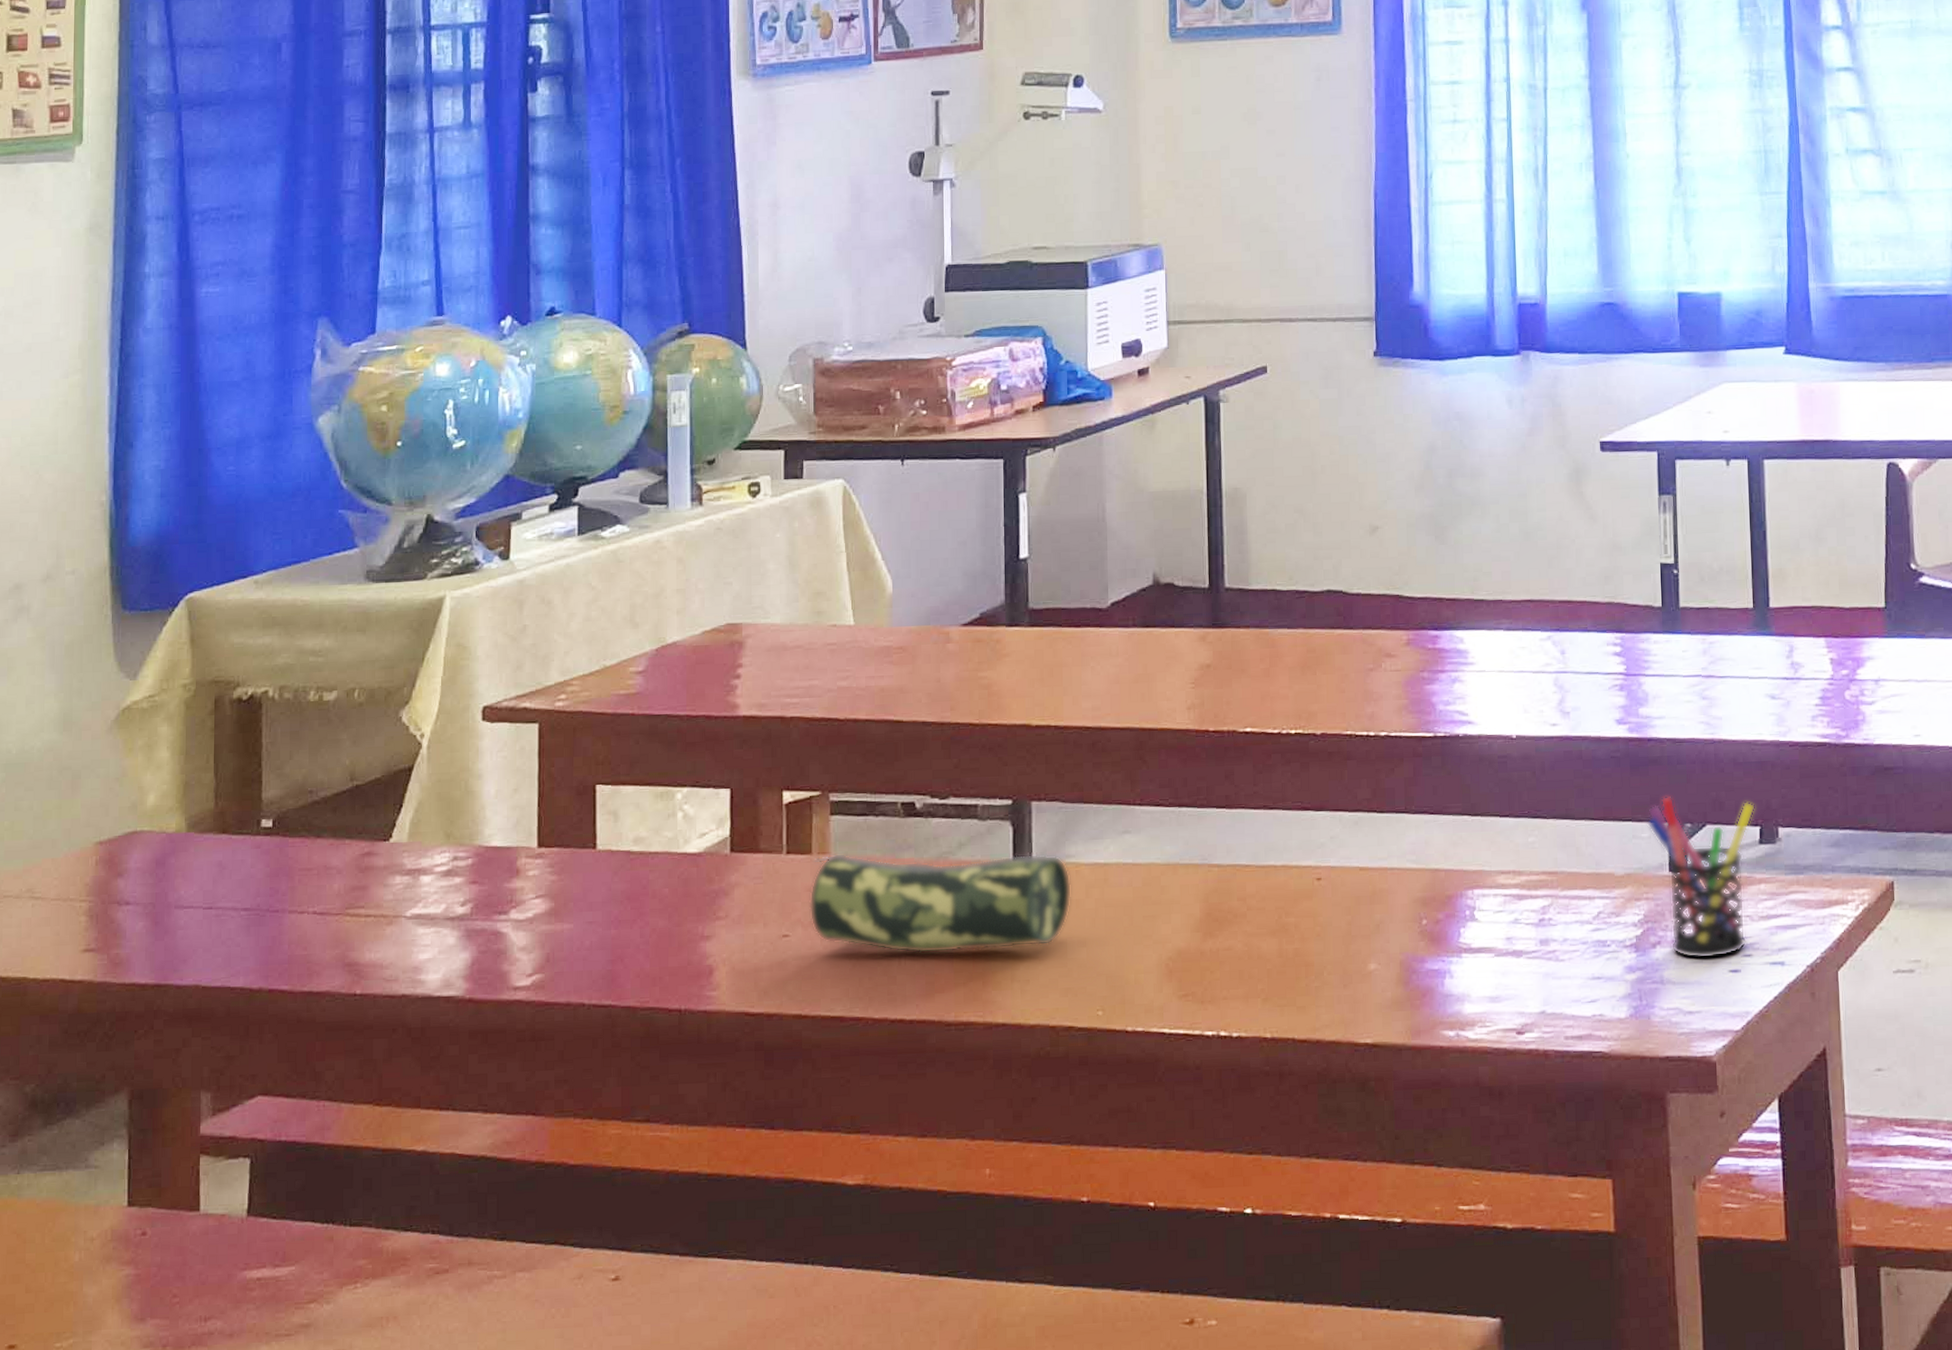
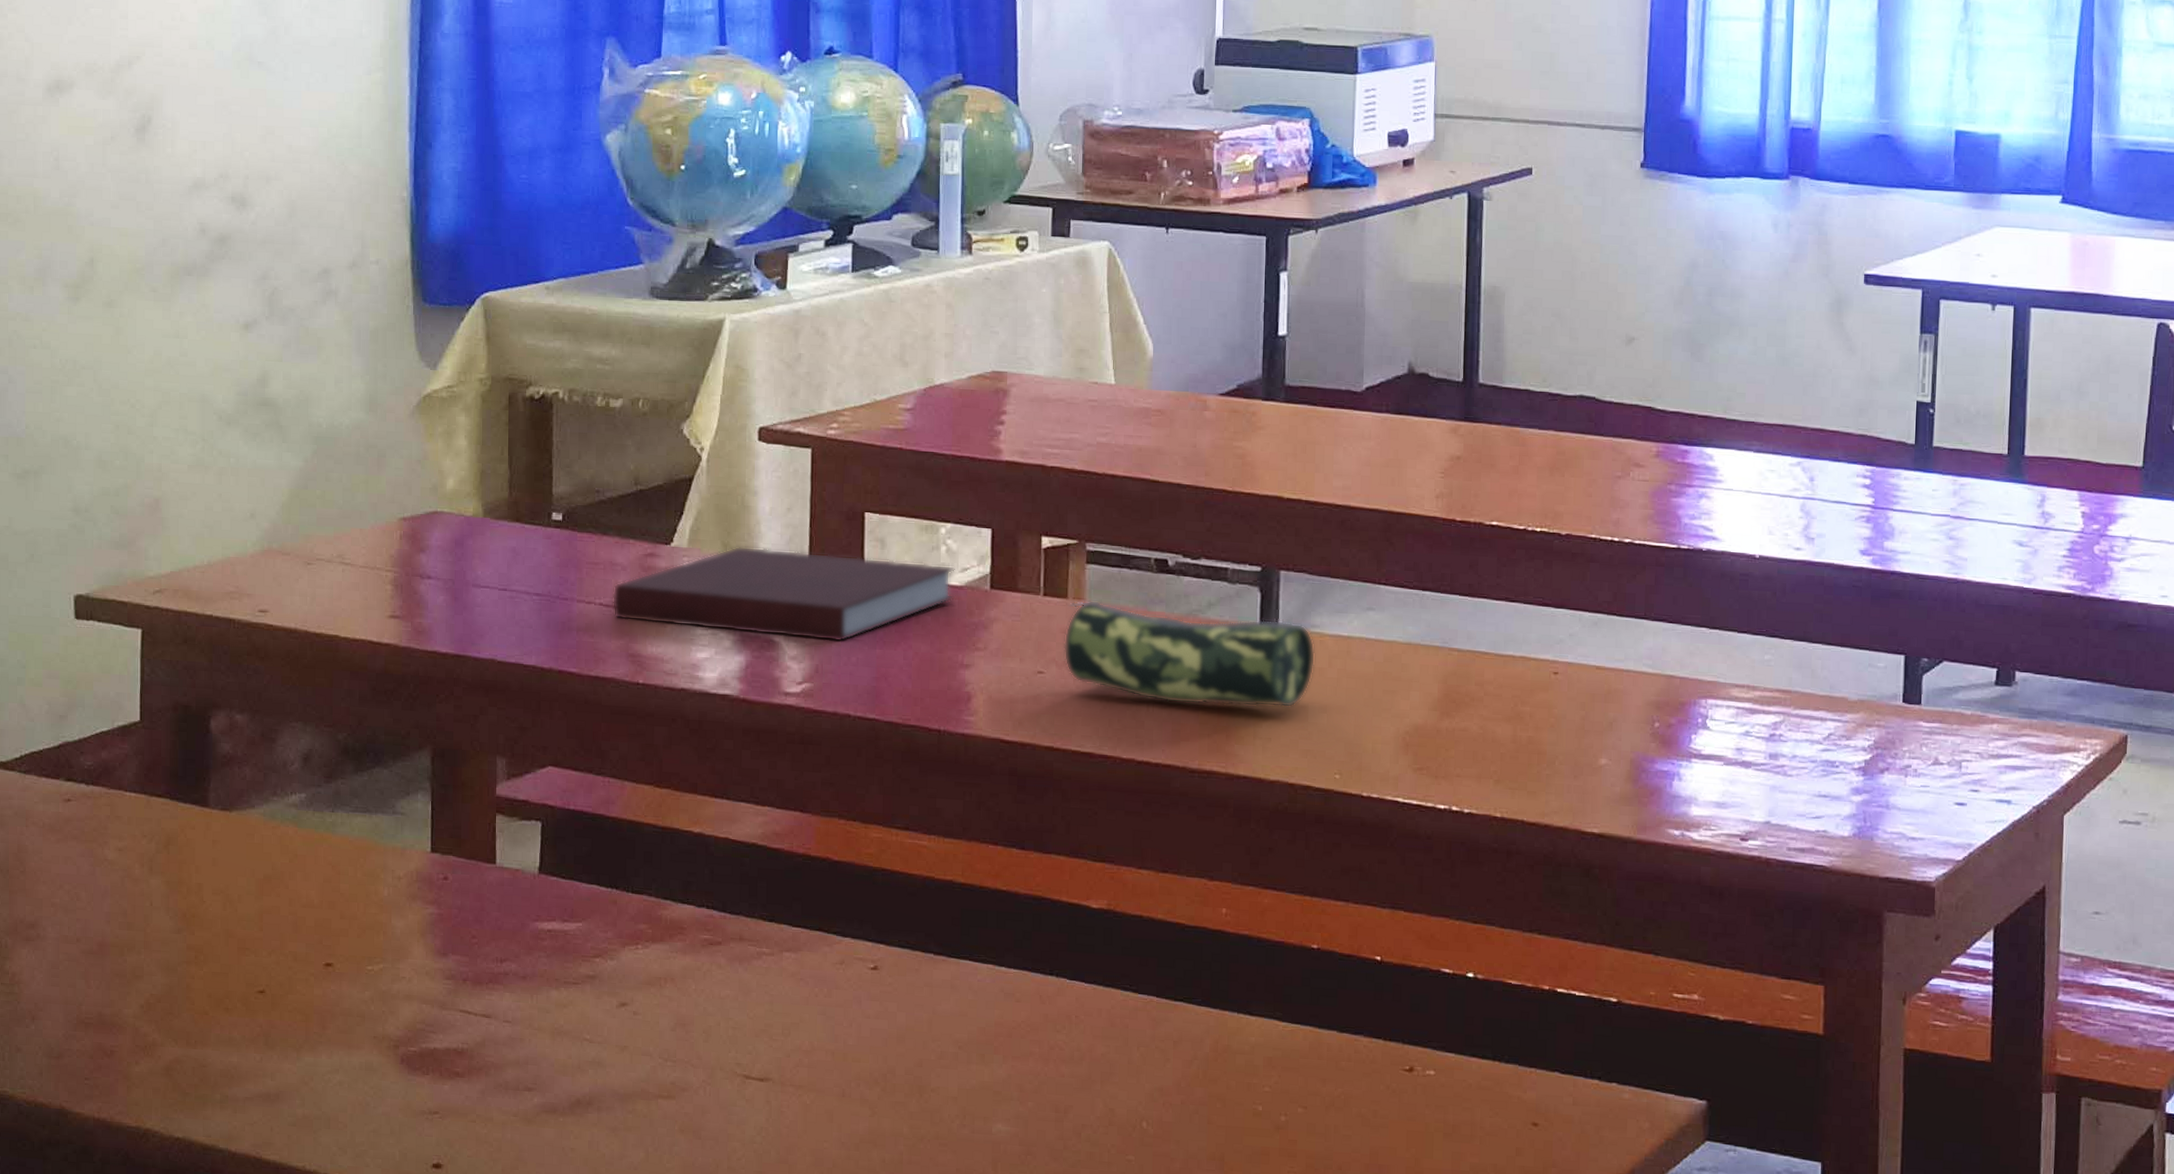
notebook: none [326,832,693,928] -> present [612,546,955,642]
pen holder: present [1646,795,1755,960] -> none [1883,629,1994,791]

